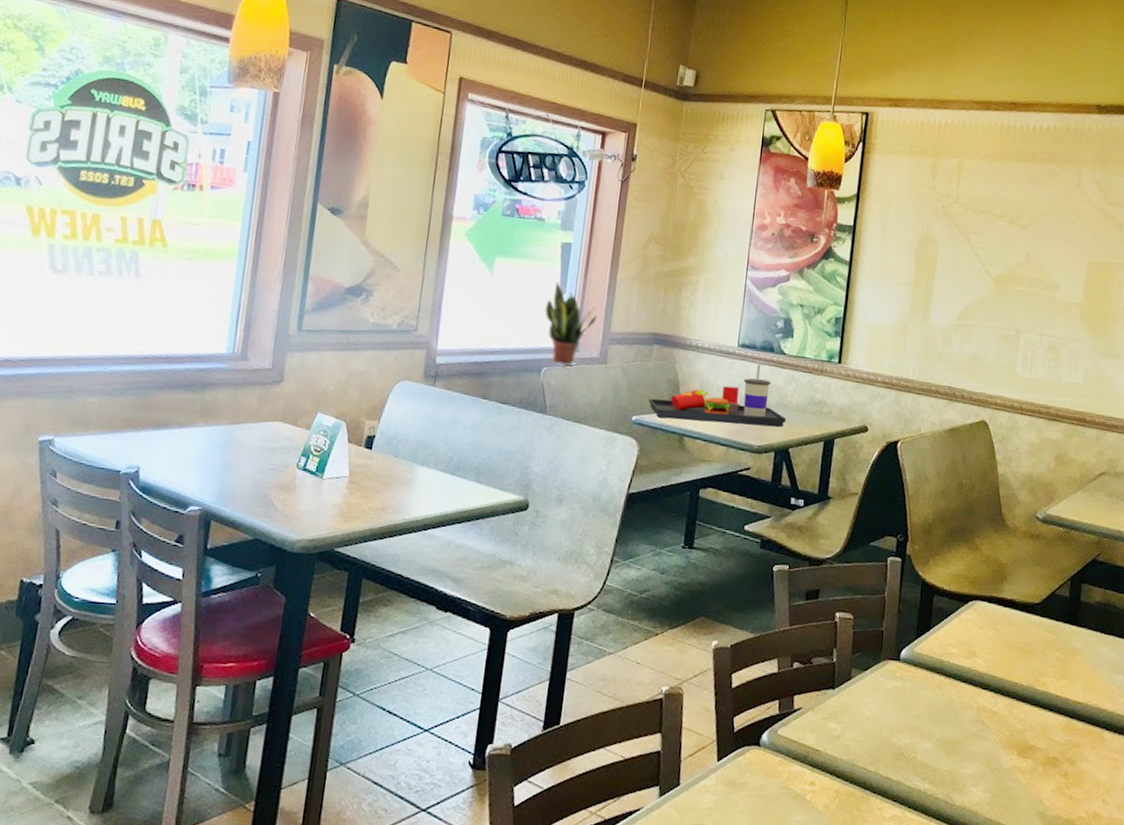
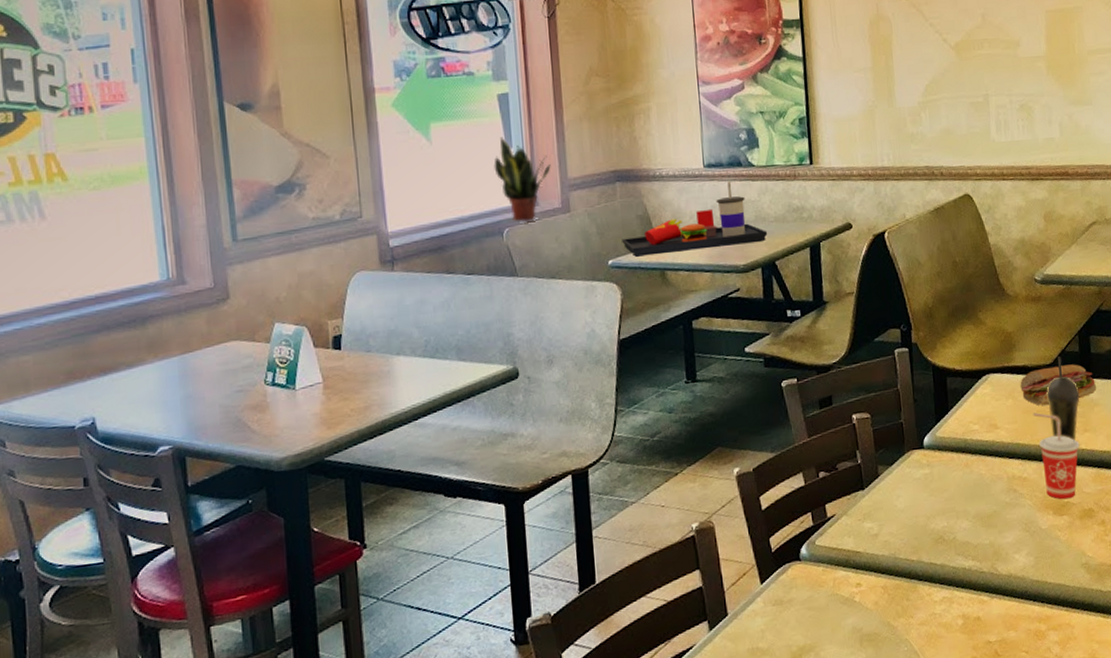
sandwich: none [1005,605,1081,644] -> present [1020,364,1097,406]
beverage cup: none [1013,648,1055,743] -> present [1033,412,1080,500]
beverage cup: none [1029,598,1063,685] -> present [1045,356,1080,441]

